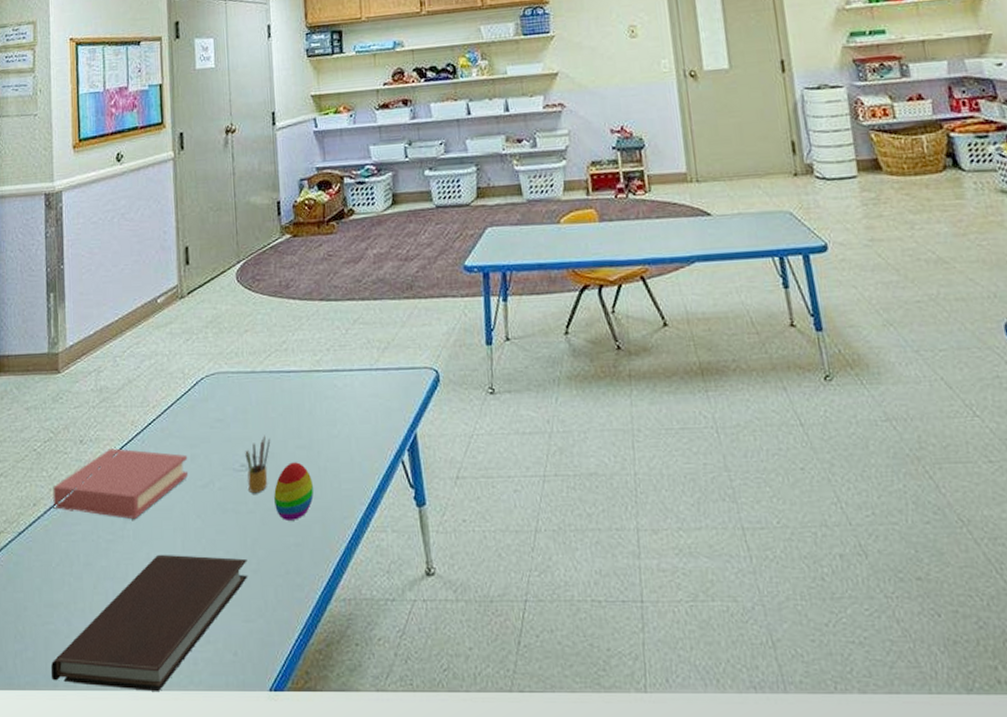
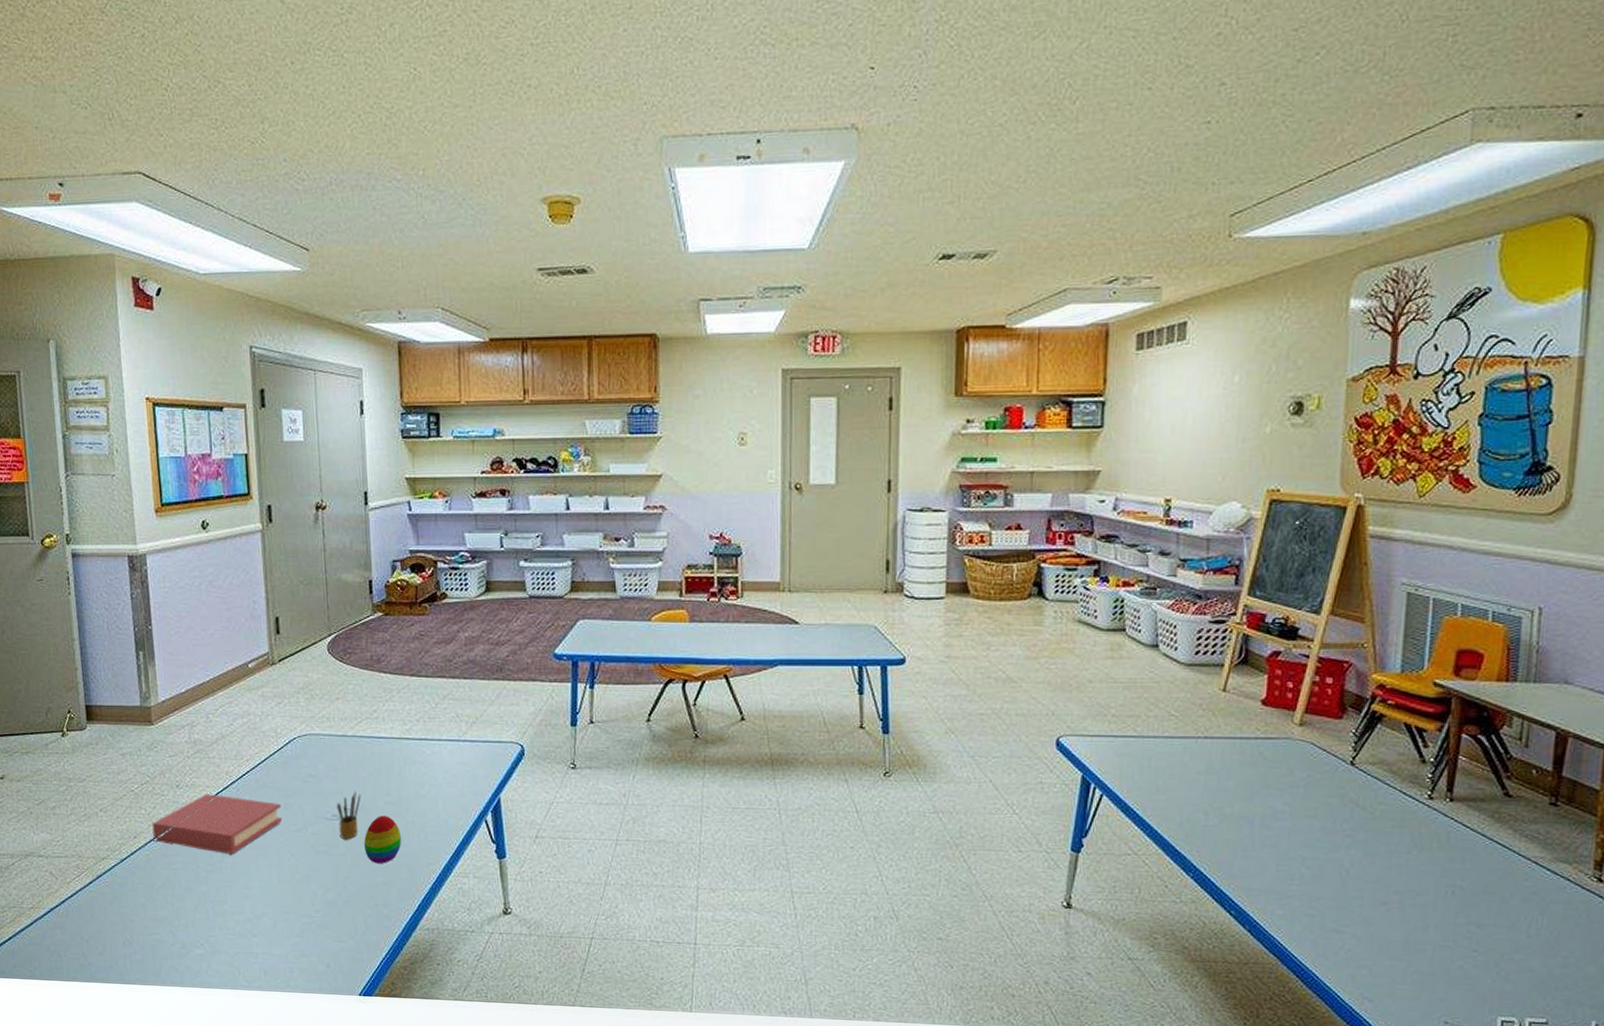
notebook: present [51,554,248,693] -> none [158,884,340,992]

